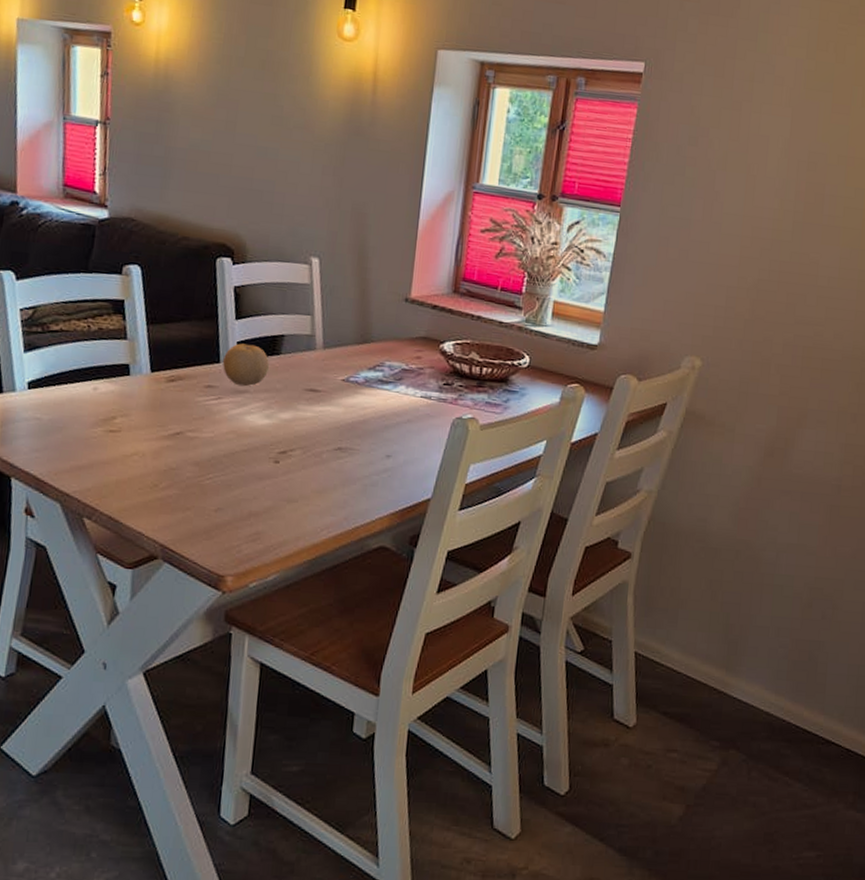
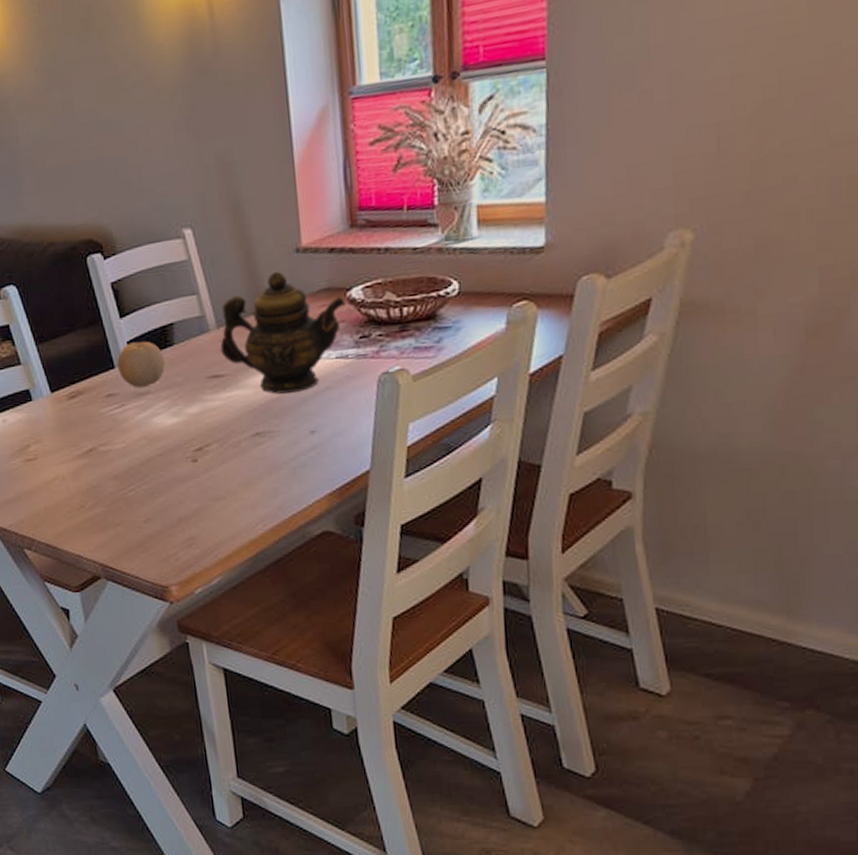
teapot: none [322,312,437,419] -> present [220,271,345,394]

